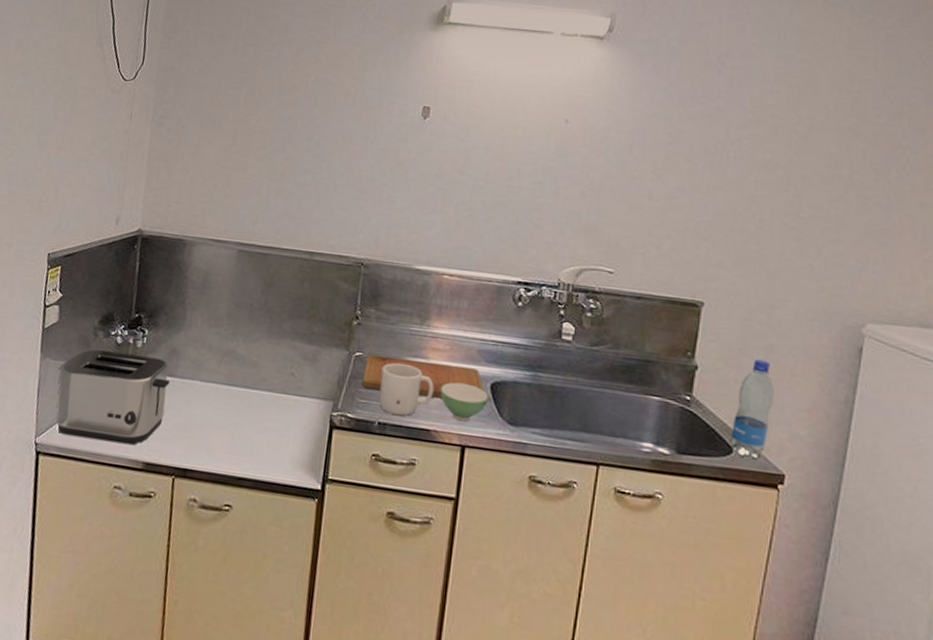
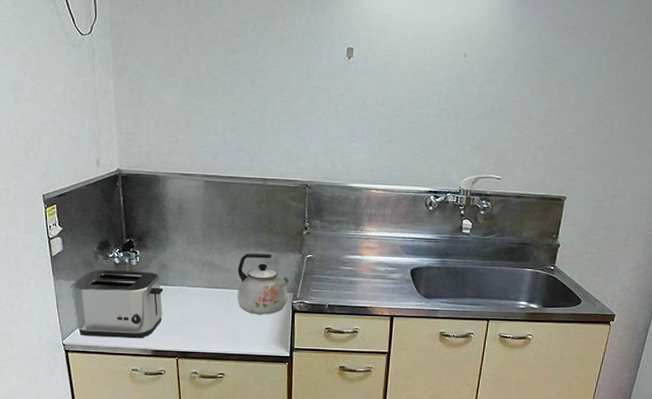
kettle: none [260,344,330,429] -> present [237,253,289,315]
cutting board: present [361,354,484,399] -> none [313,255,406,284]
mug: present [379,362,434,416] -> none [327,260,369,299]
bowl: present [439,381,490,422] -> none [373,270,410,299]
bottle: present [730,359,774,460] -> none [579,236,612,306]

